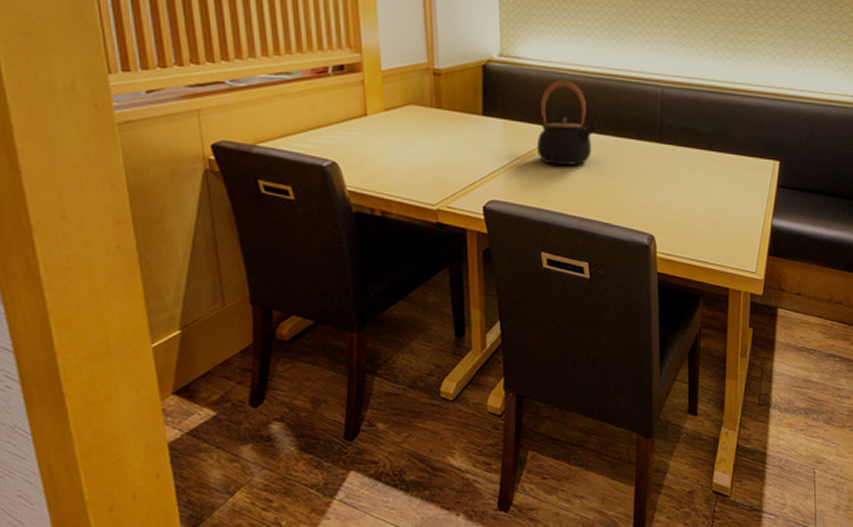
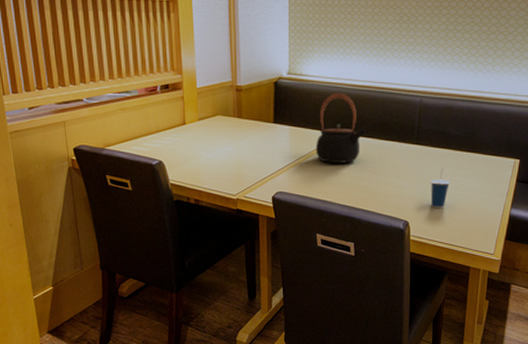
cup: none [677,171,701,218] -> present [430,168,450,208]

